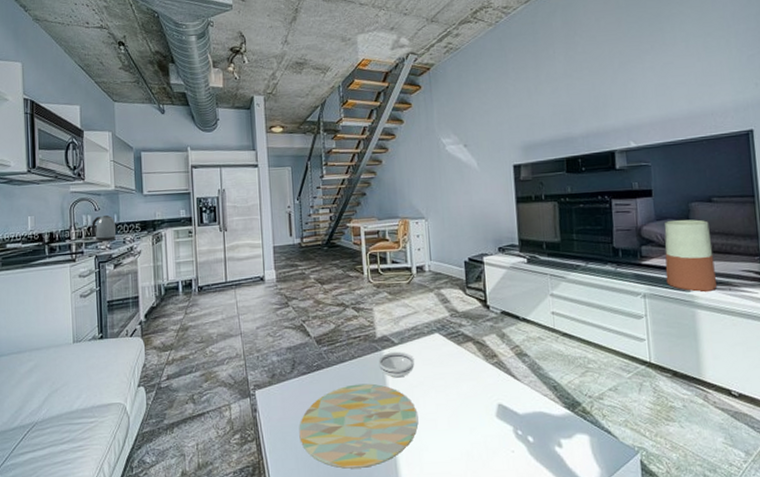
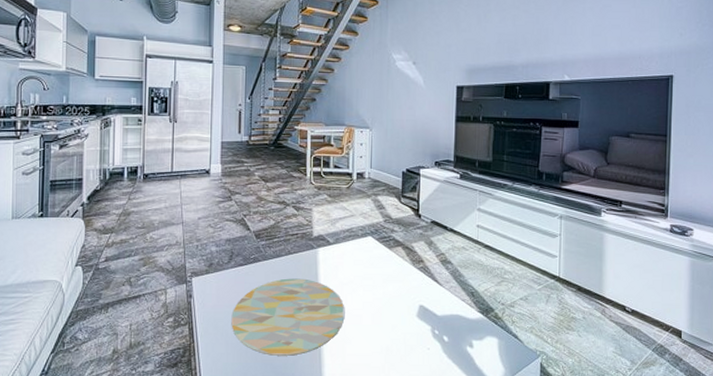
kettle: present [92,215,117,241] -> none [39,96,65,121]
bowl: present [379,351,415,378] -> none [313,250,346,275]
vase: present [664,219,717,292] -> none [582,150,625,217]

